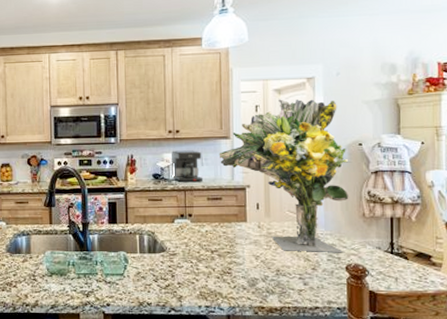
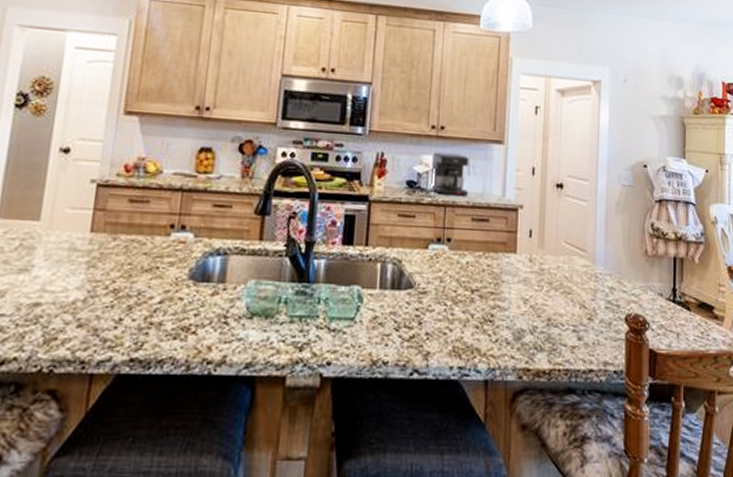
bouquet: present [218,99,349,253] -> none [489,102,633,300]

